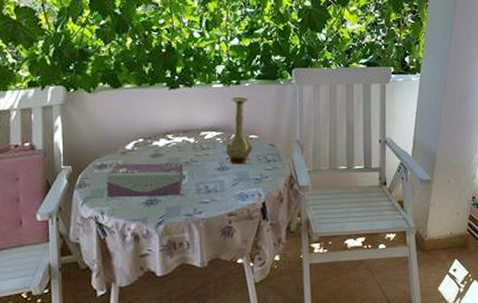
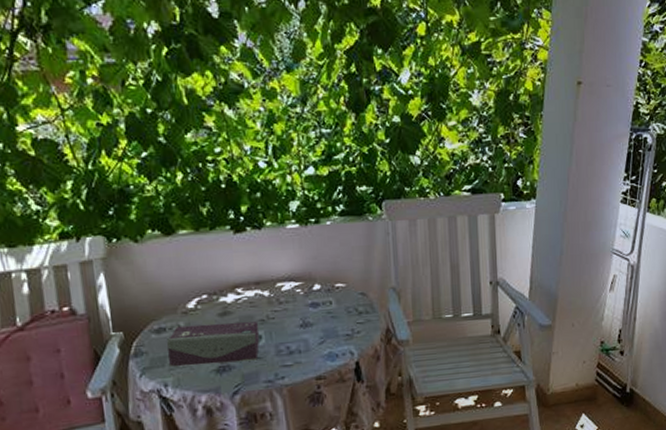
vase: present [225,96,253,165] -> none [307,238,341,319]

